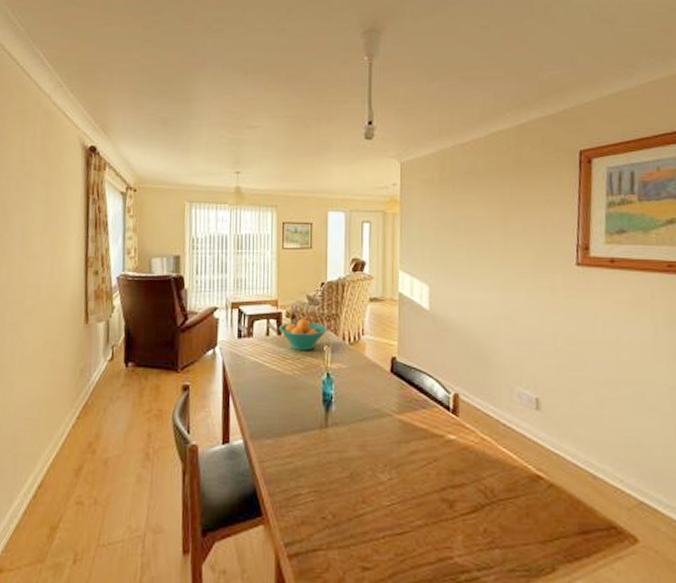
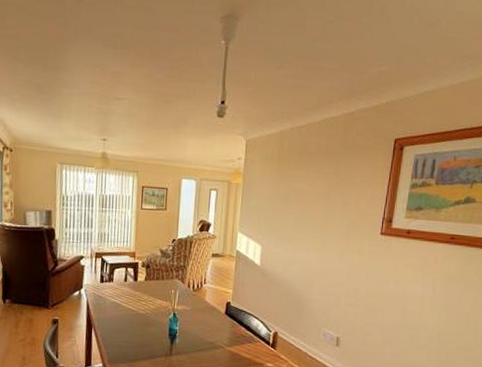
fruit bowl: present [279,318,327,351] -> none [135,268,175,295]

